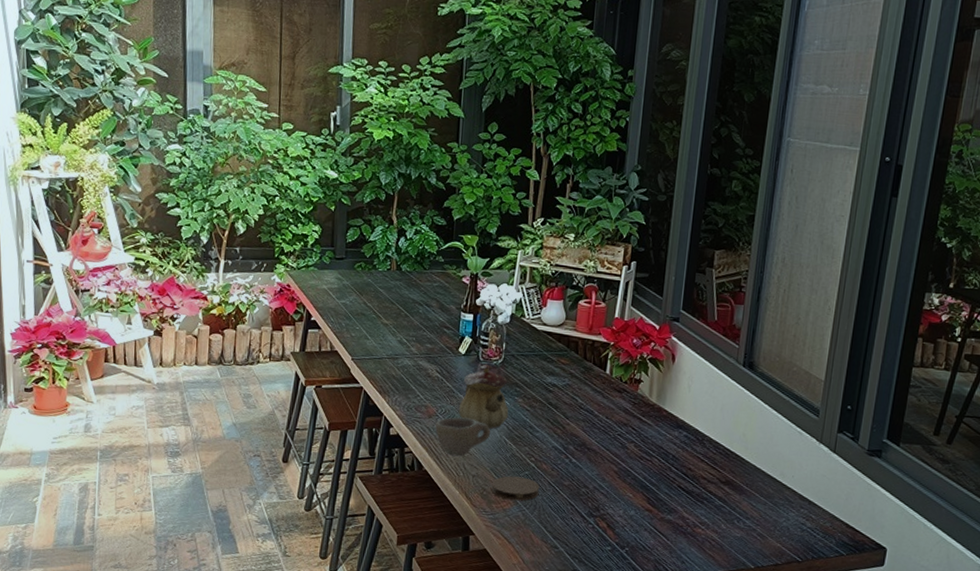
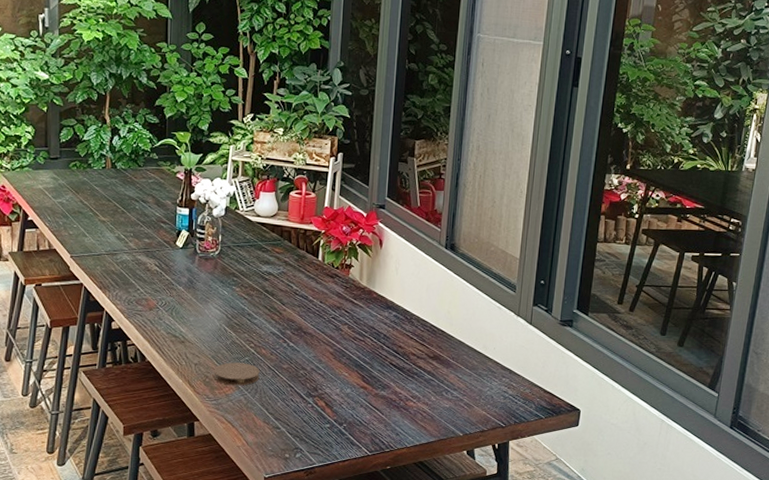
cup: present [435,417,490,457] -> none [156,308,210,346]
teapot: present [458,364,509,429] -> none [178,256,228,318]

